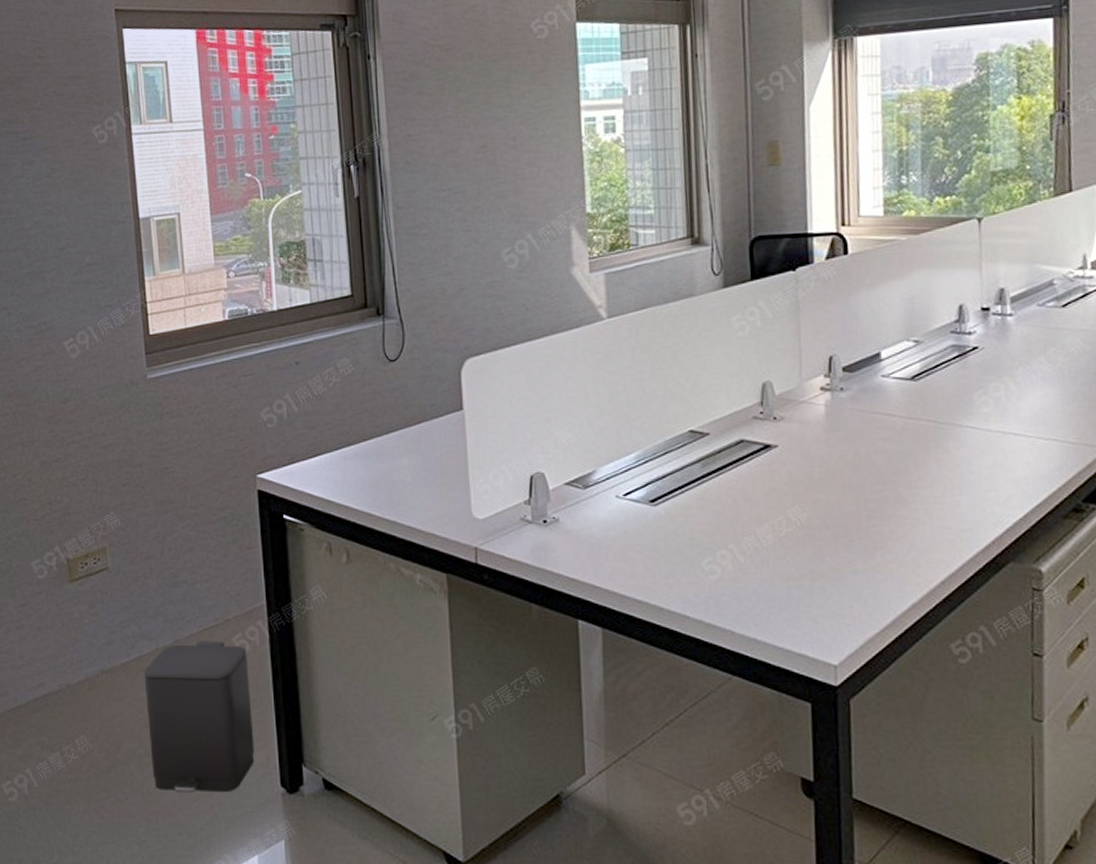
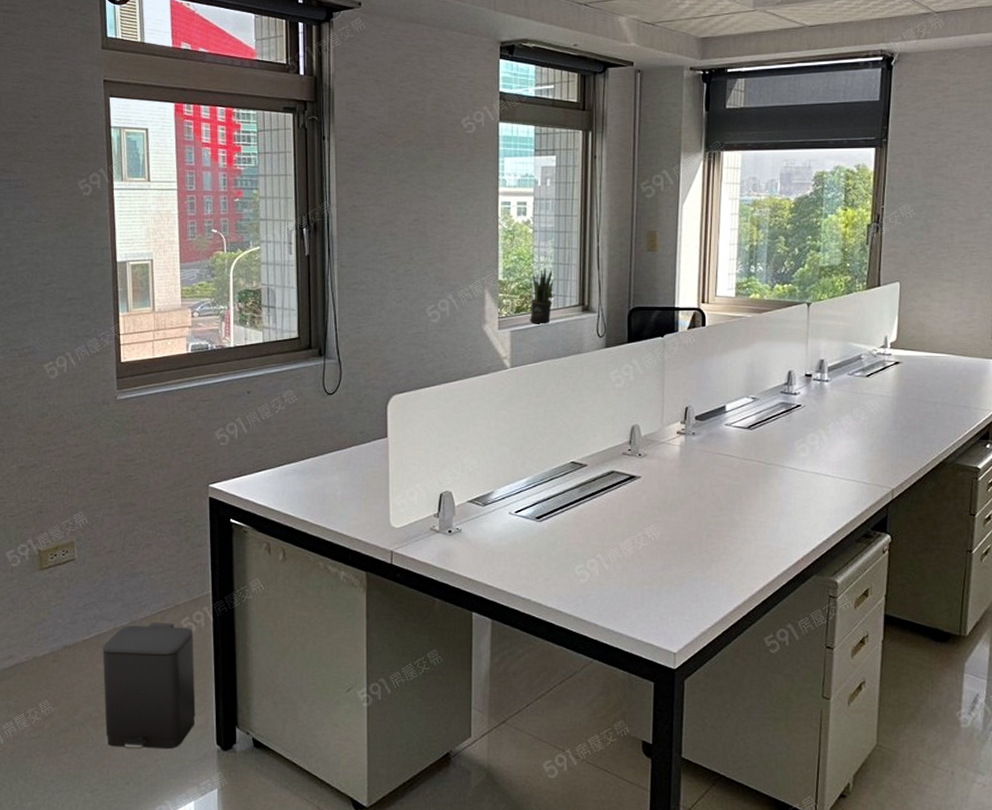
potted plant: none [627,195,656,264] -> present [530,269,554,324]

